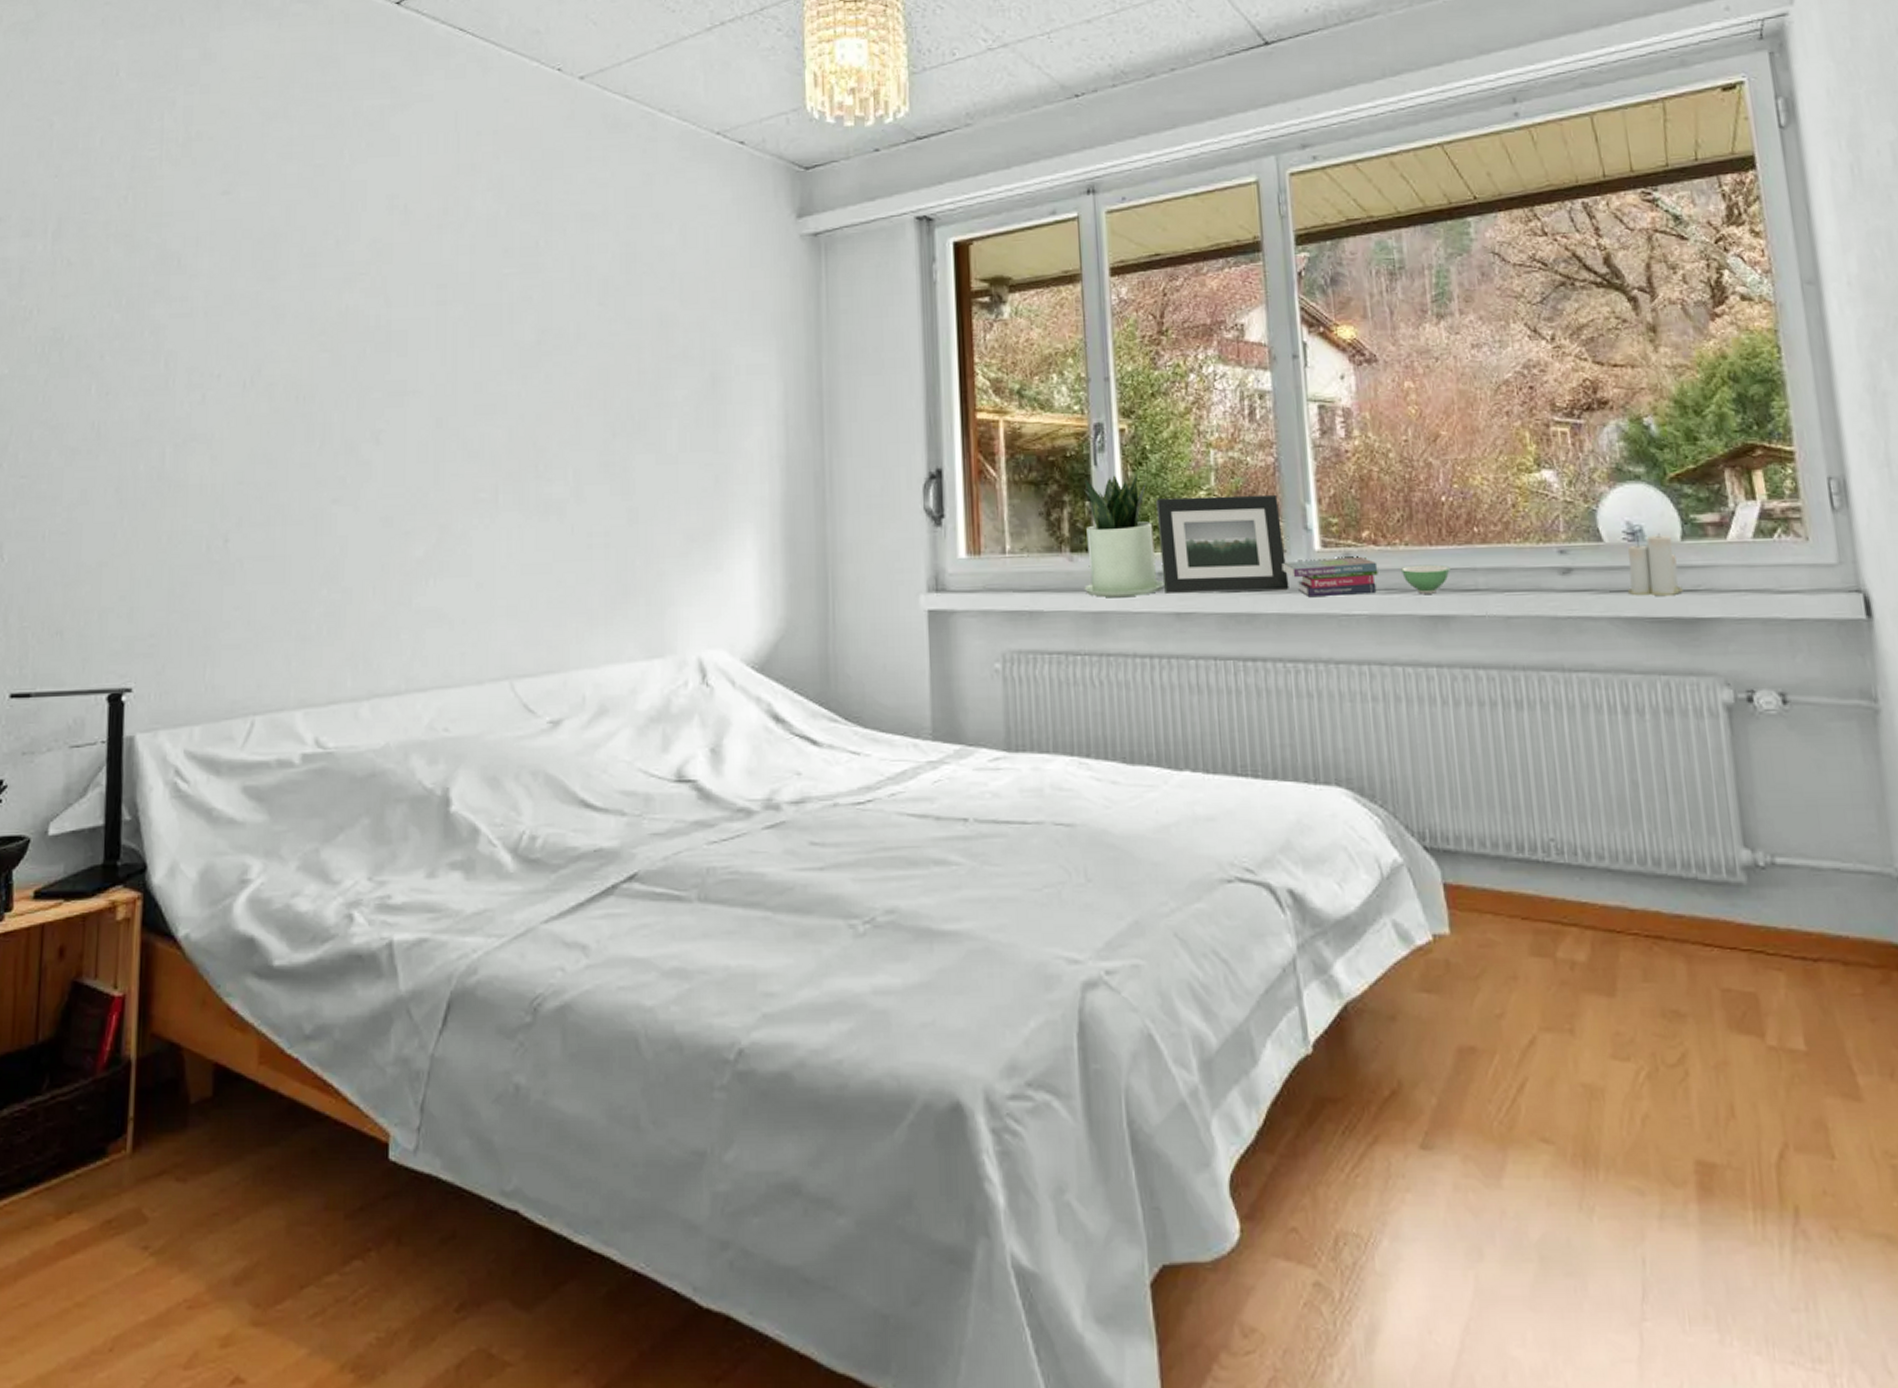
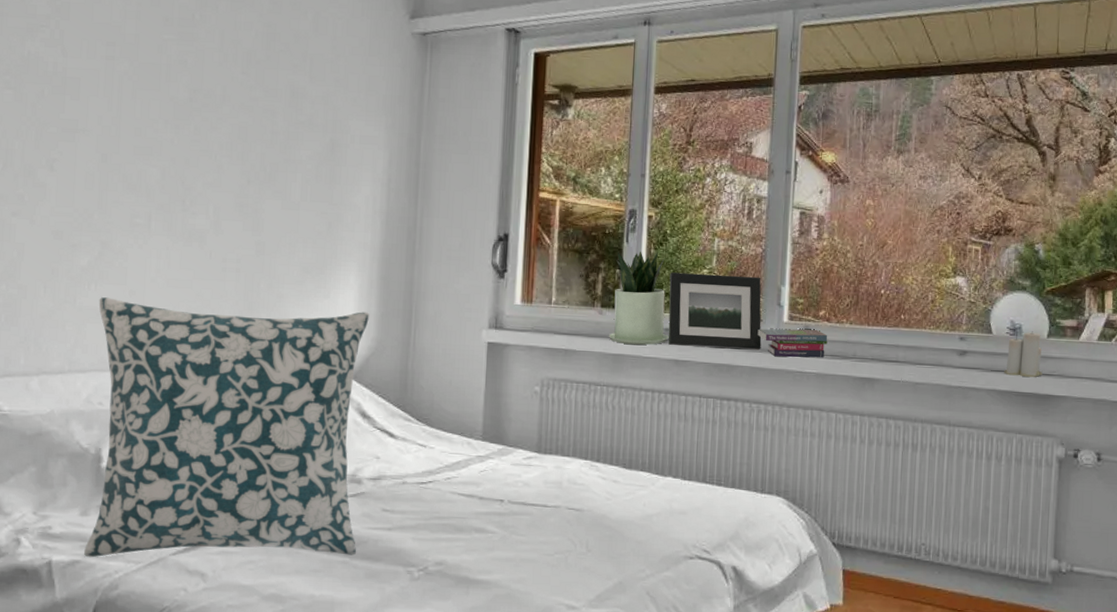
pillow: none [433,584,781,934] -> present [84,297,369,558]
bowl: present [1400,564,1450,594] -> none [844,339,880,362]

